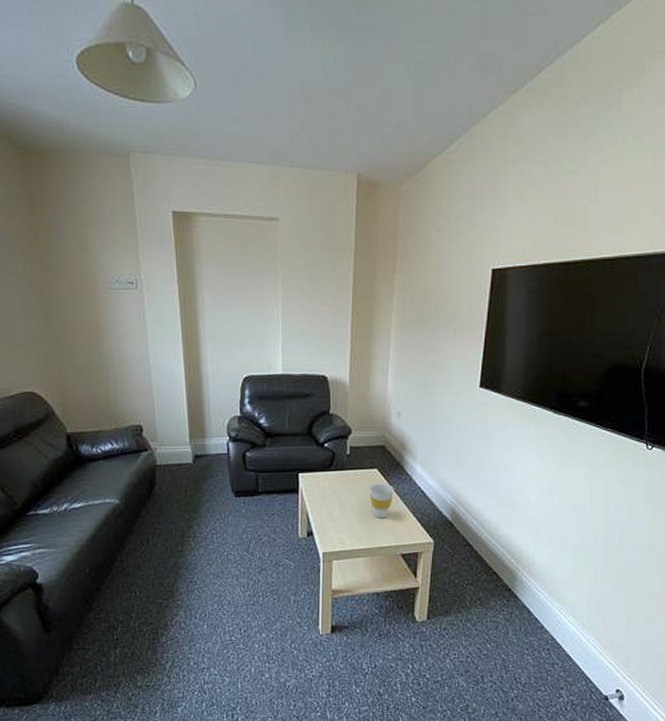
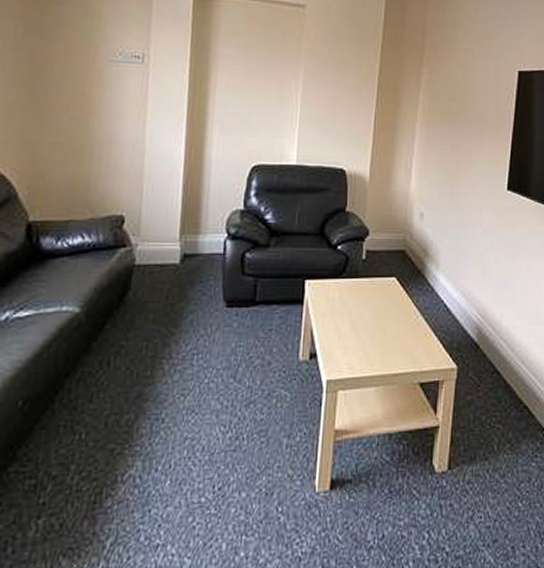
cup: present [369,483,394,518] -> none [385,295,414,338]

